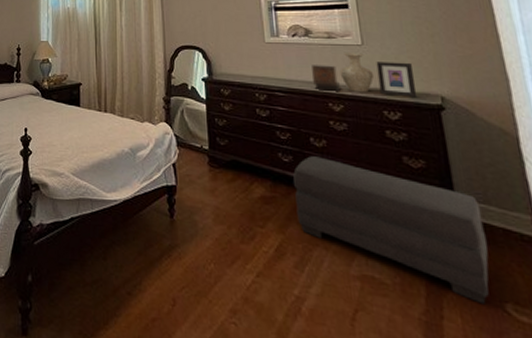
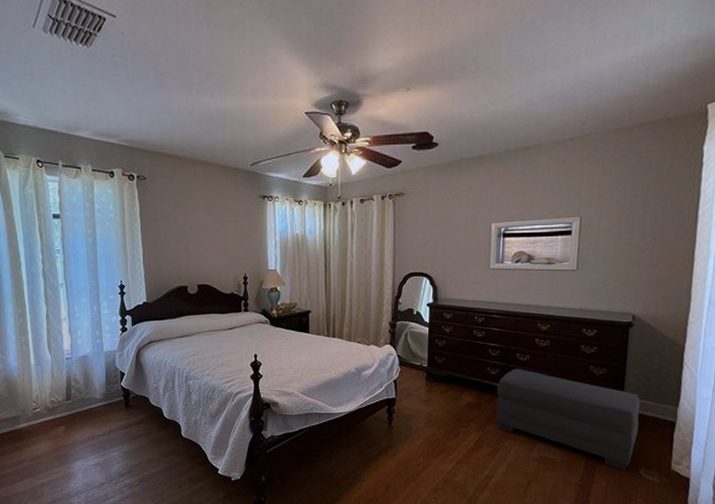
jewelry box: present [312,65,342,92] -> none [527,289,551,314]
vase: present [339,53,374,93] -> none [552,277,581,314]
picture frame: present [376,62,416,97] -> none [583,285,615,316]

